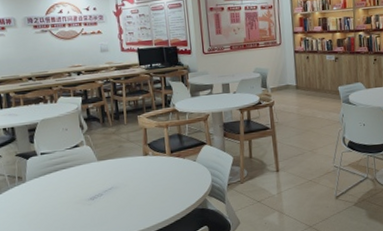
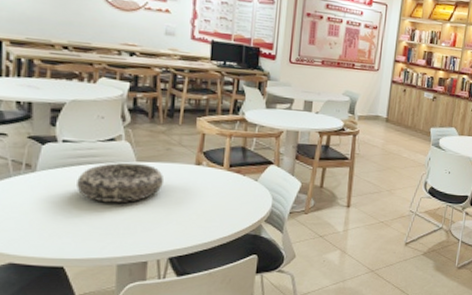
decorative bowl: none [56,162,122,199] -> present [77,162,164,203]

